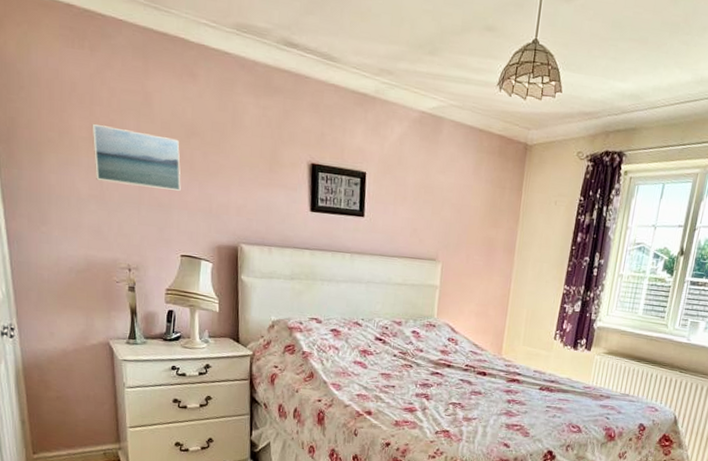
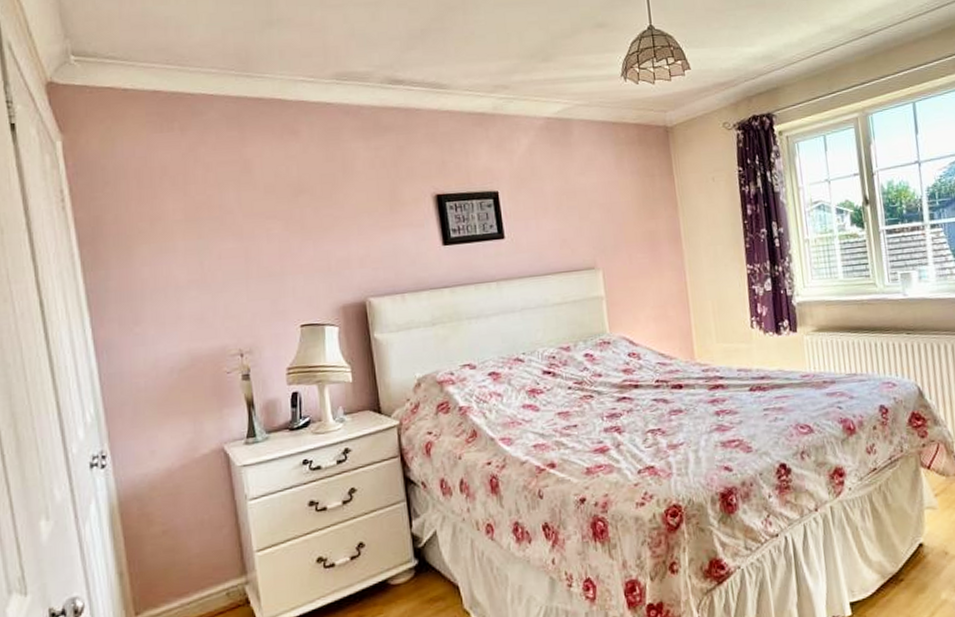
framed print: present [92,124,181,192] -> none [187,200,293,263]

